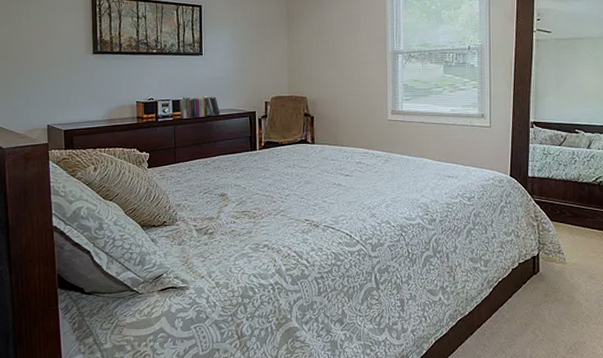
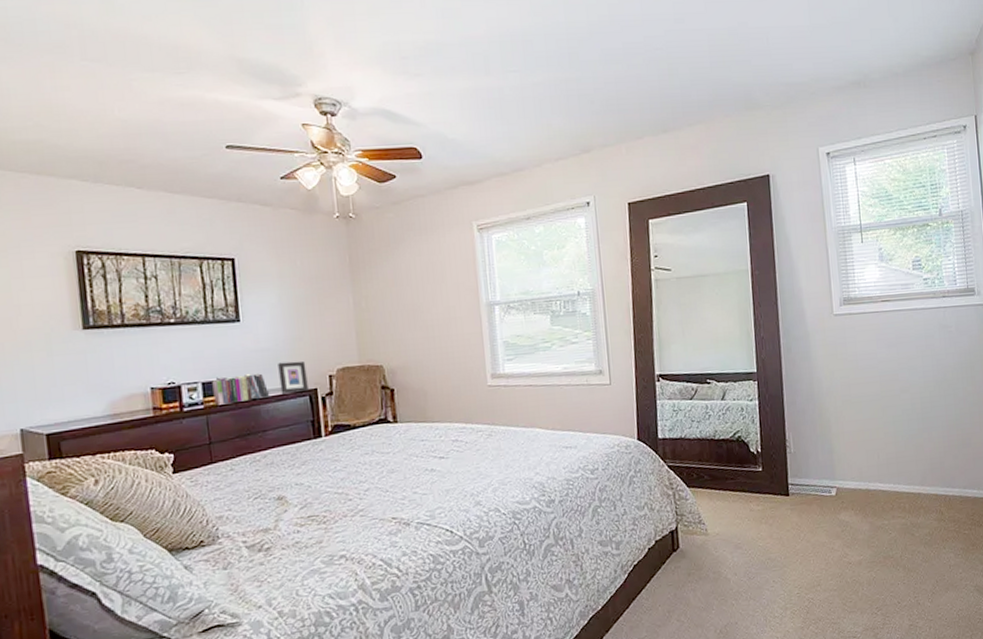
picture frame: none [228,89,249,114] -> present [278,361,308,394]

